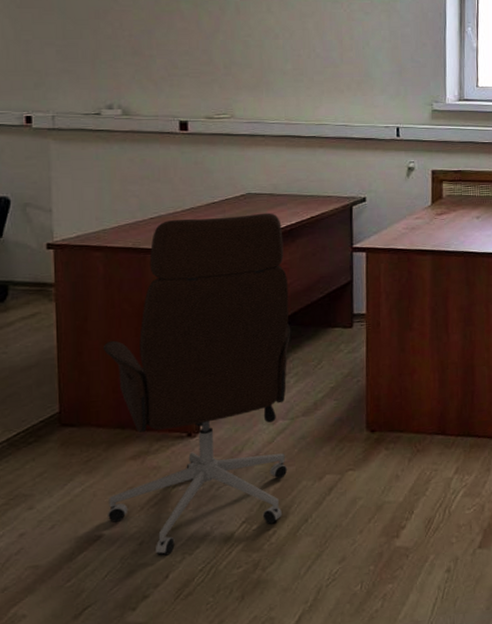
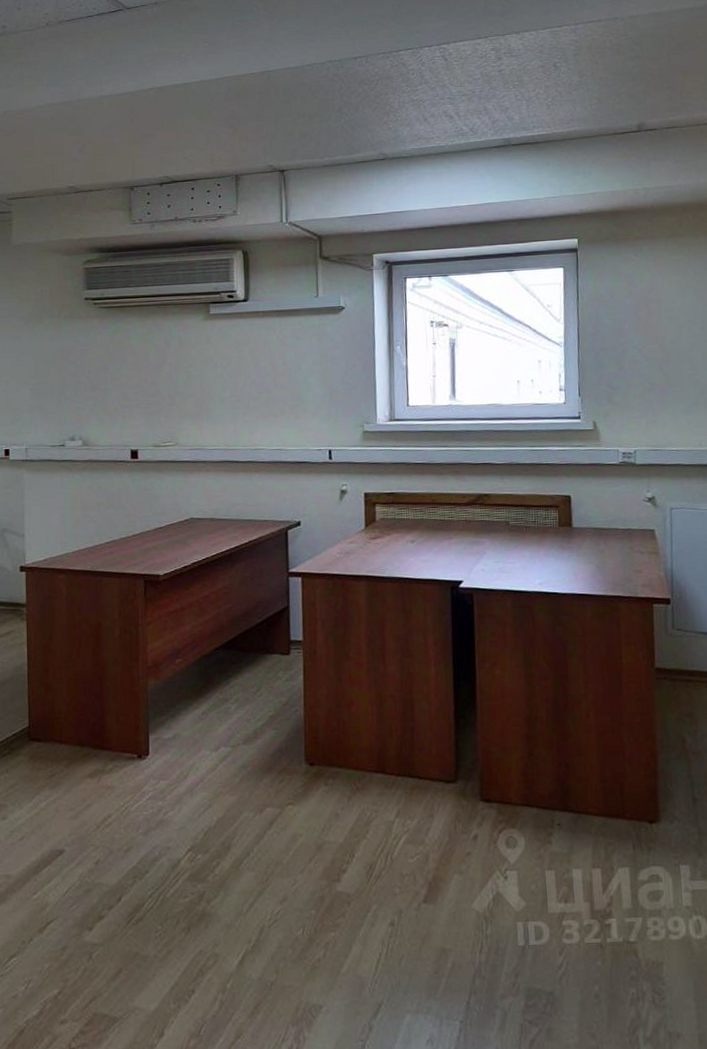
office chair: present [102,212,291,556] -> none [65,537,232,877]

